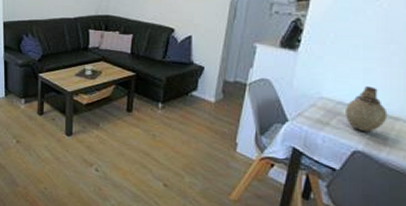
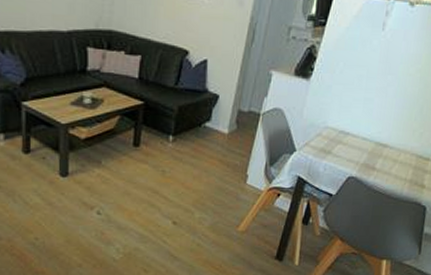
vase: present [344,86,388,133] -> none [344,116,379,159]

